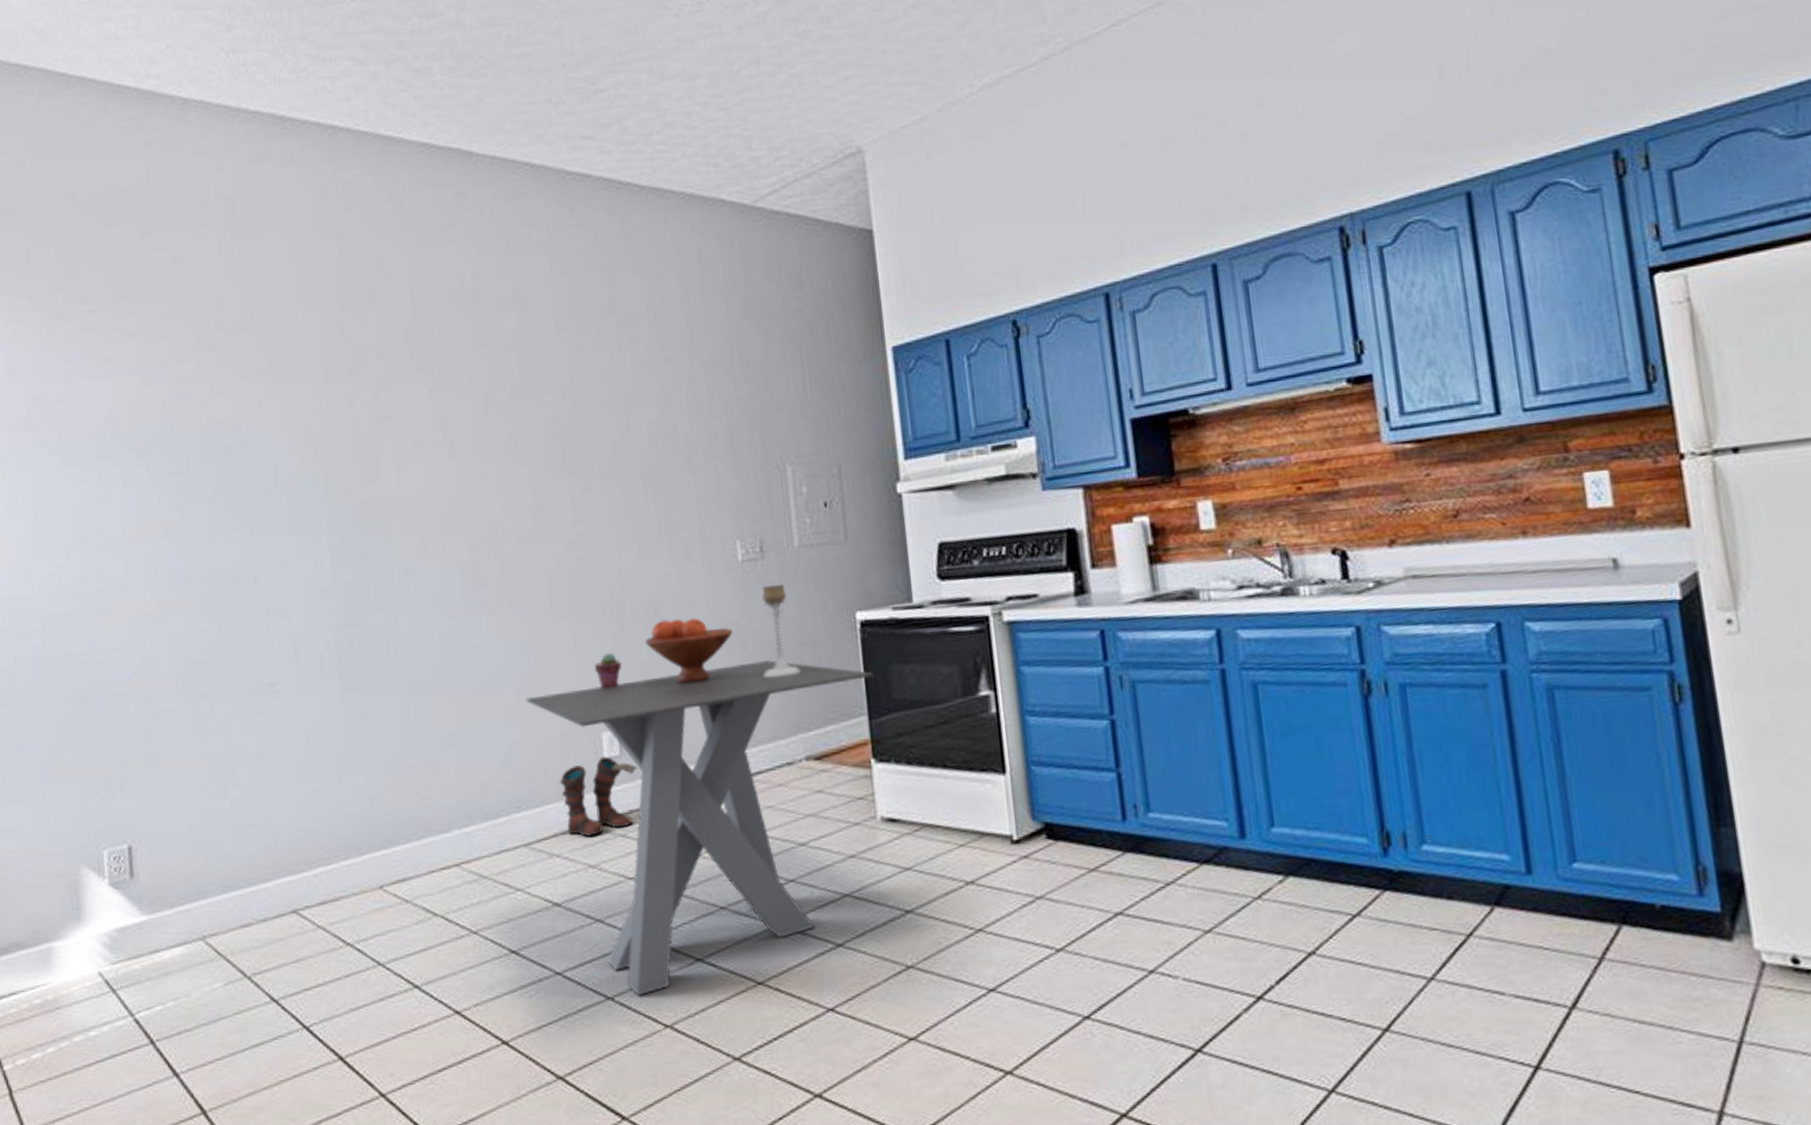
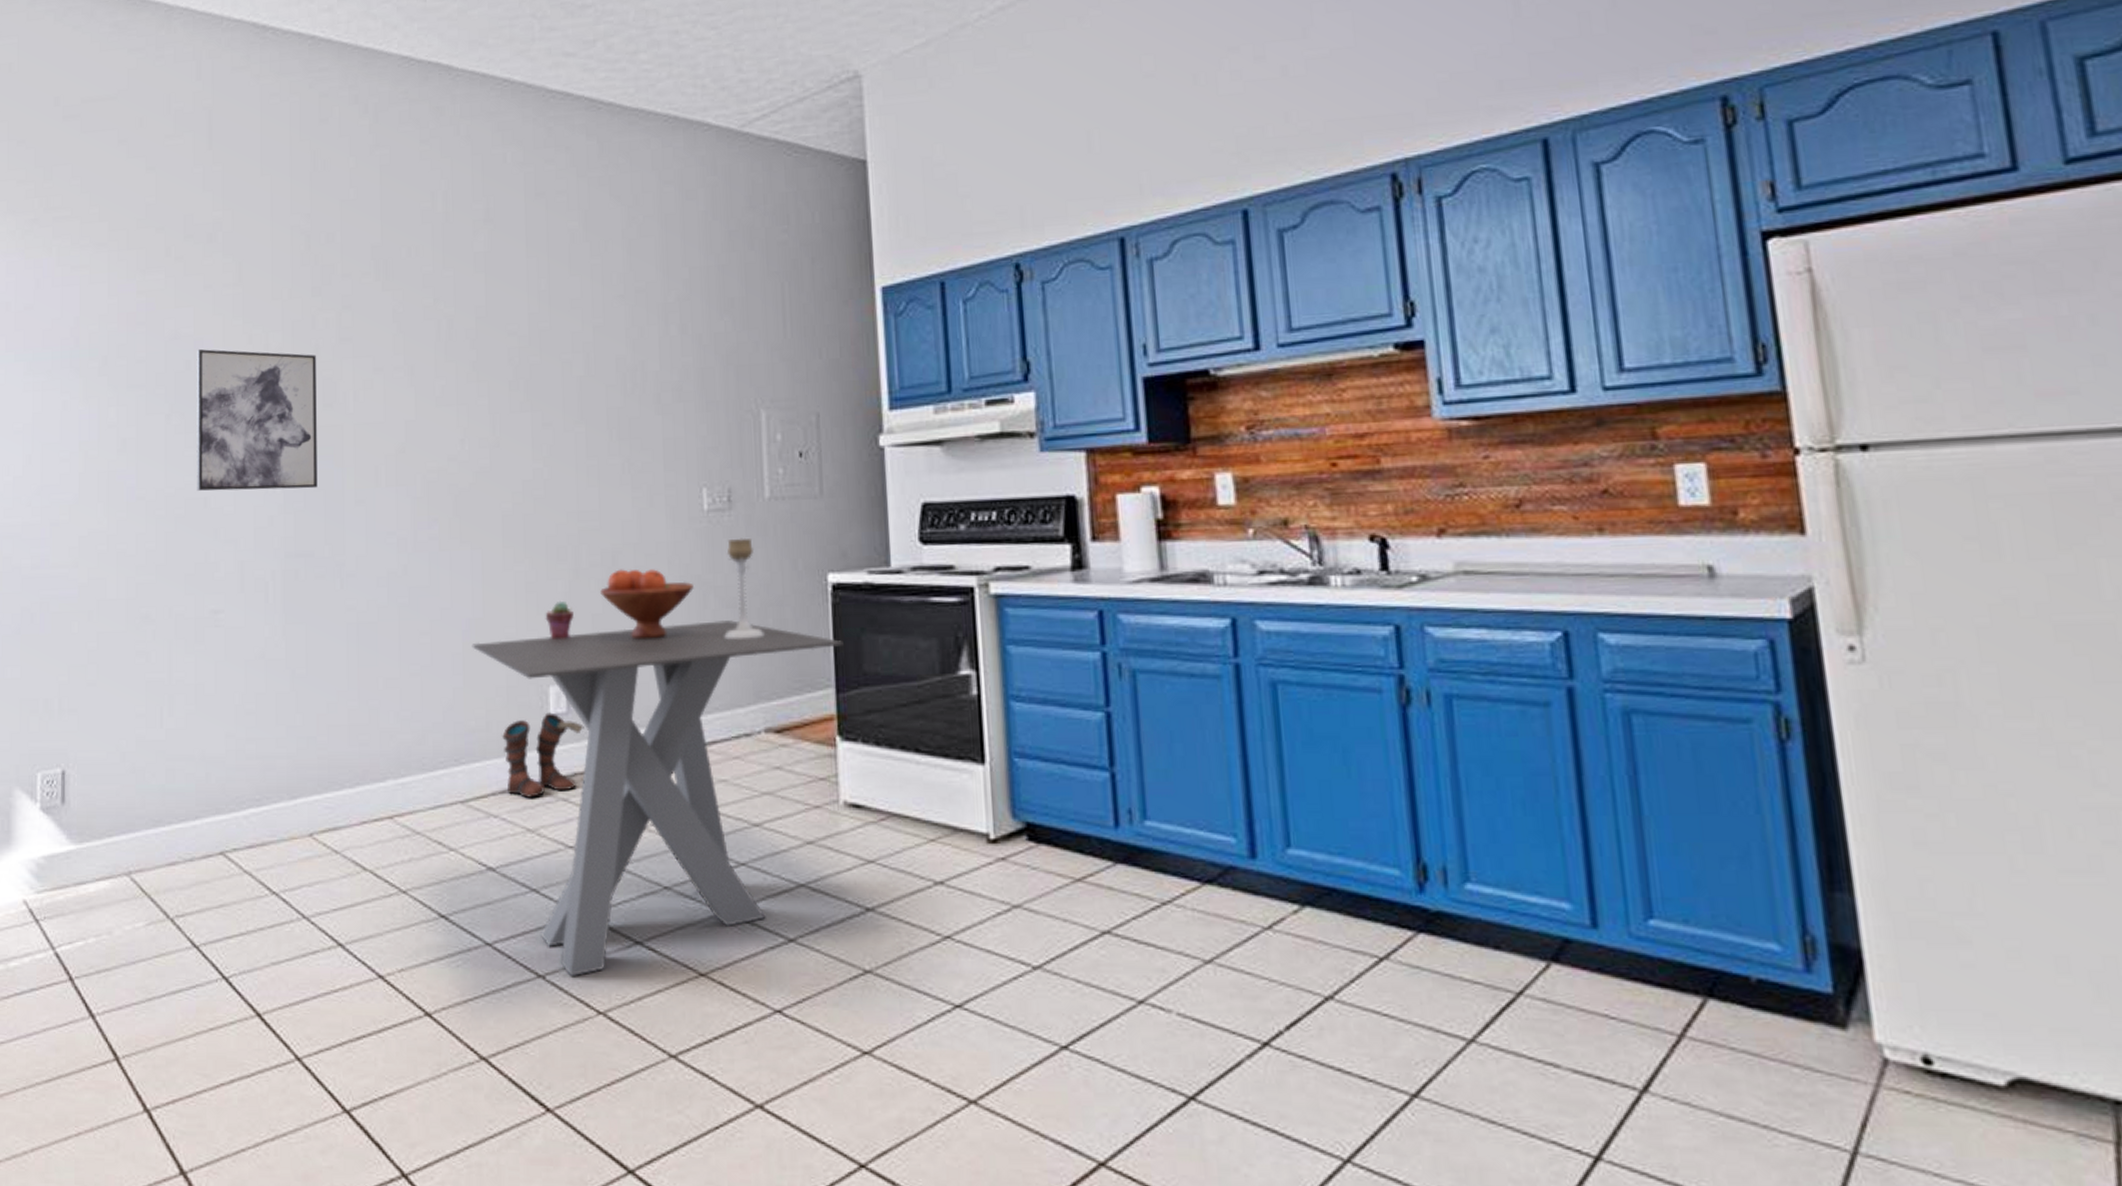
wall art: none [235,433,366,570] -> present [196,349,318,491]

